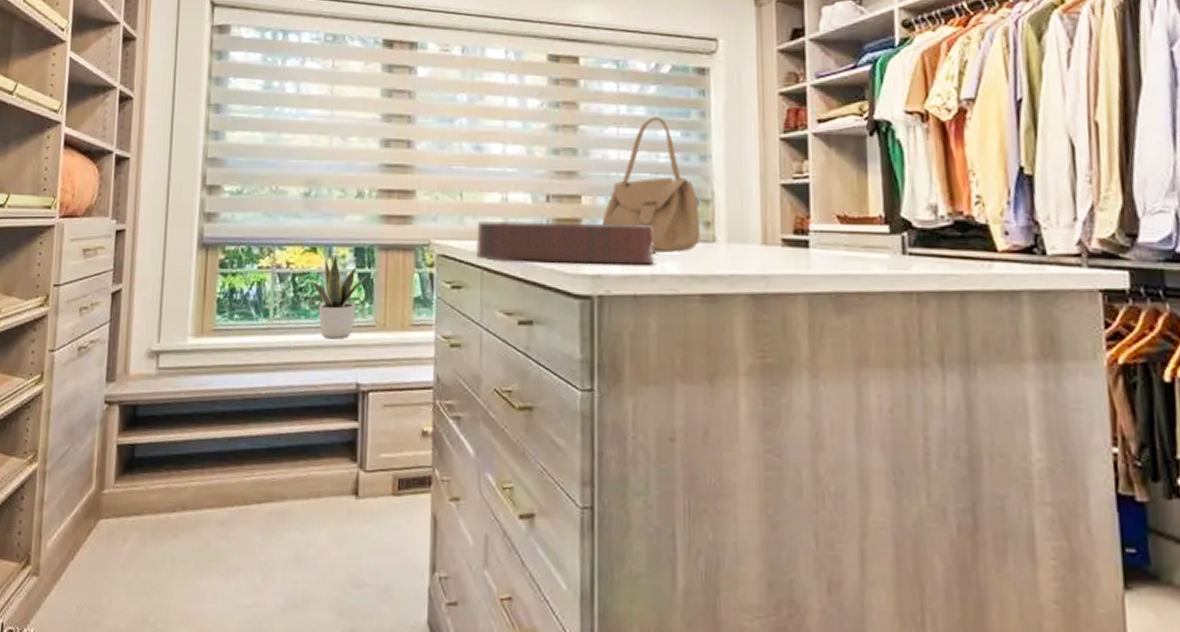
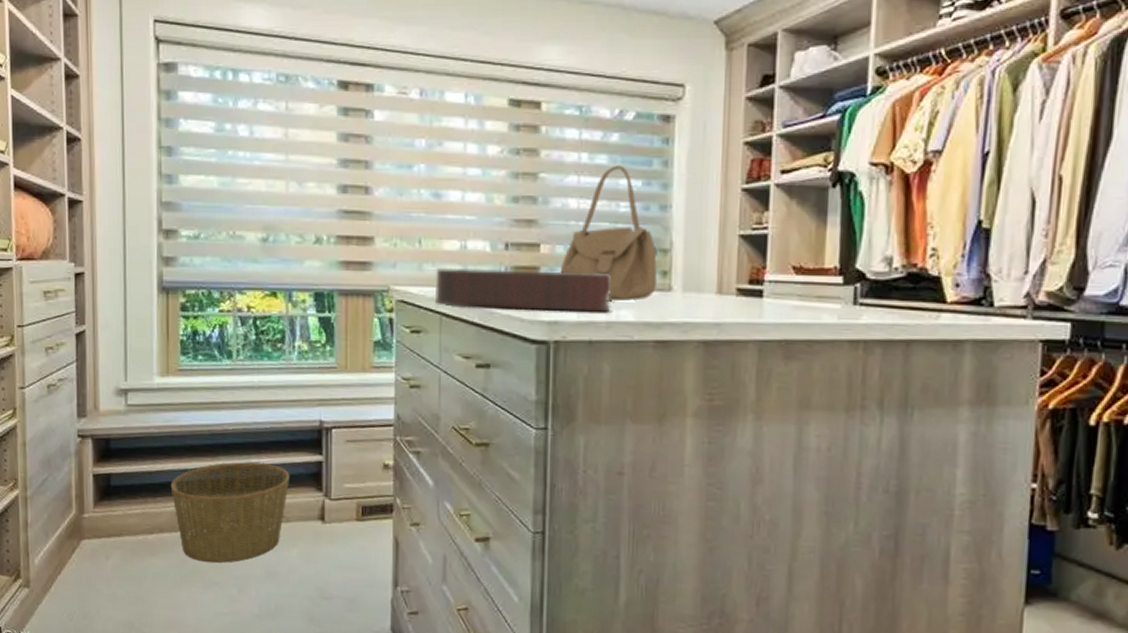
basket: none [197,430,324,546] -> present [170,462,290,563]
potted plant: present [310,255,366,339] -> none [272,299,327,380]

